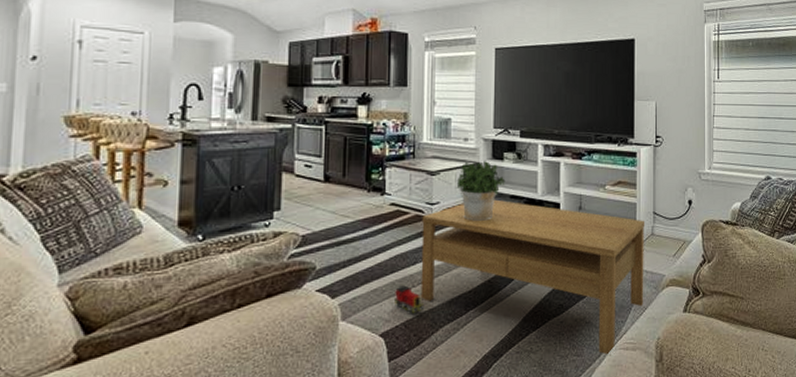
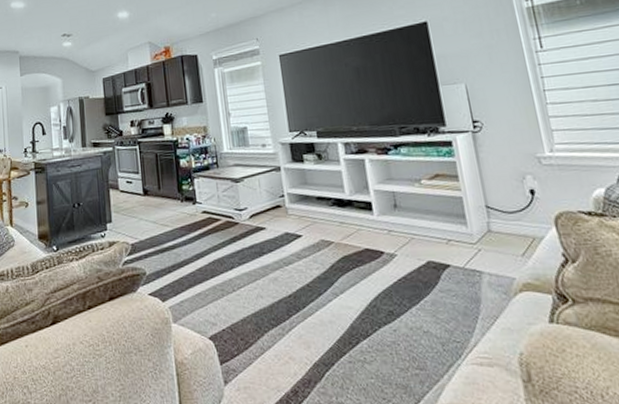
toy train: present [395,285,425,313] -> none [217,289,247,317]
coffee table: present [420,199,645,356] -> none [233,202,494,372]
potted plant: present [456,161,506,221] -> none [260,164,309,225]

